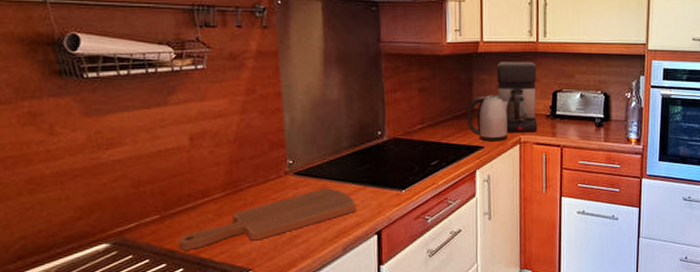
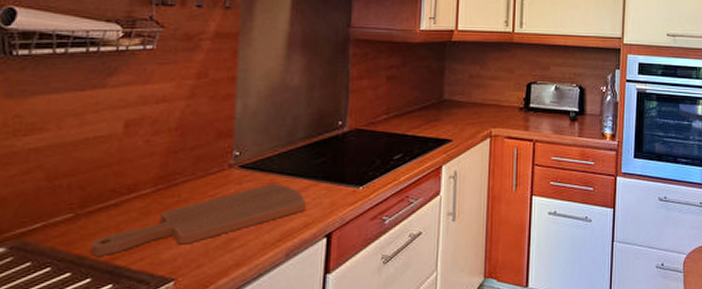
kettle: present [466,95,508,142] -> none [435,85,481,135]
coffee maker: present [496,61,538,133] -> none [470,51,512,126]

